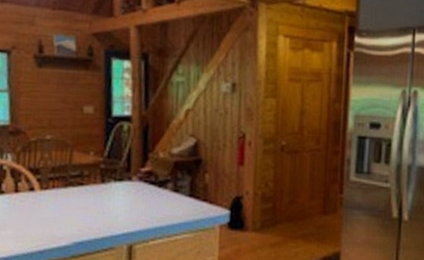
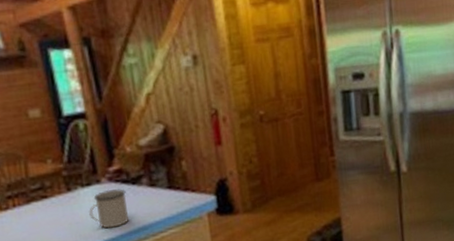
mug: none [116,187,152,223] -> present [89,189,130,229]

